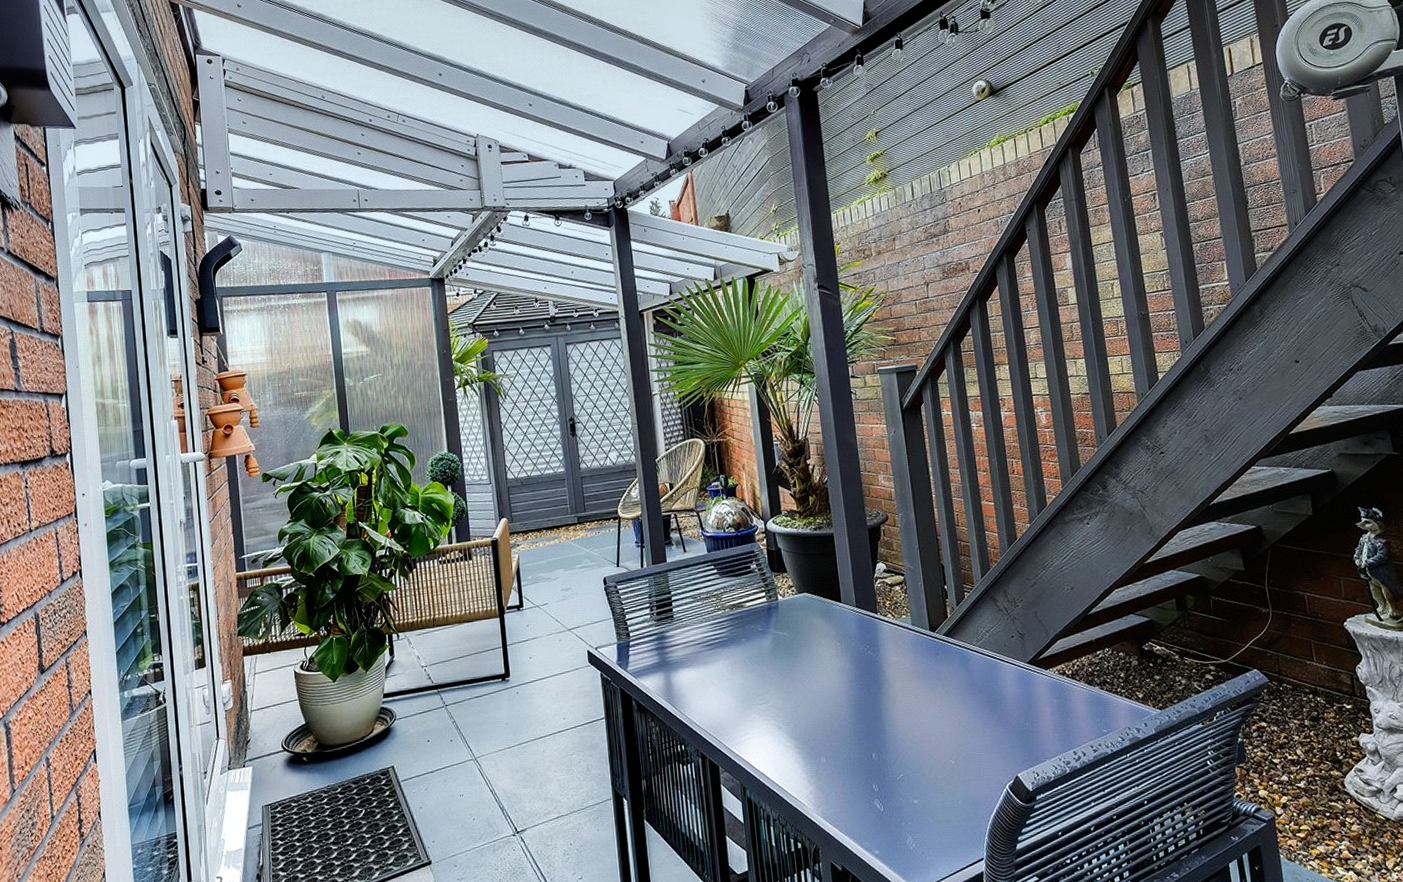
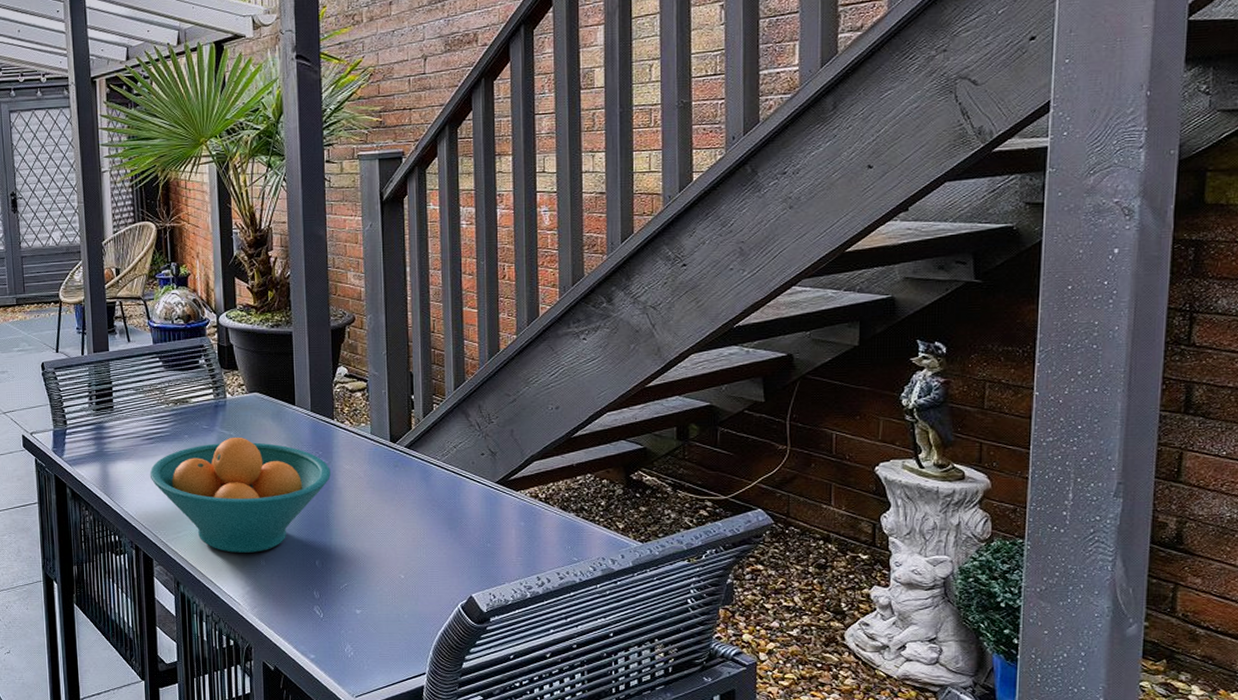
fruit bowl: none [711,637,879,753] -> present [149,437,331,553]

